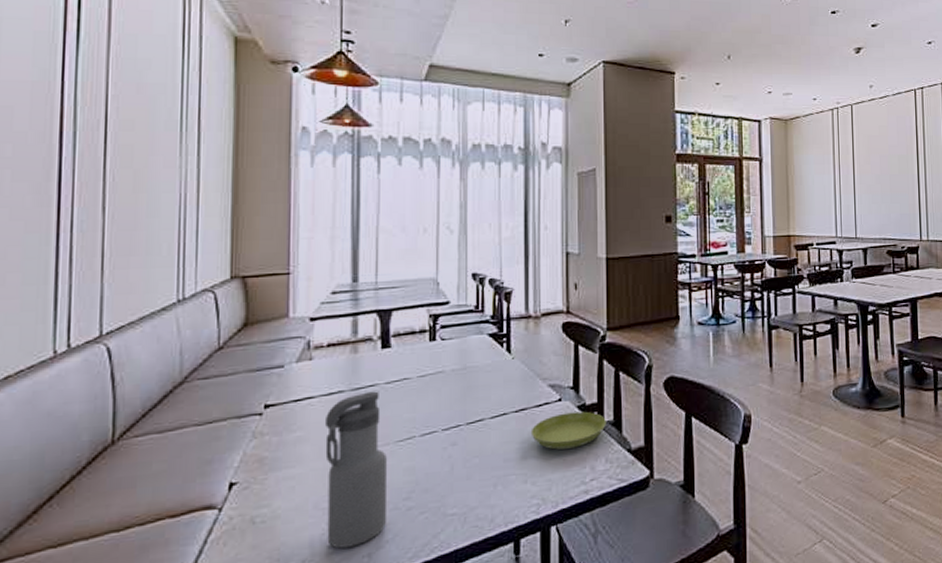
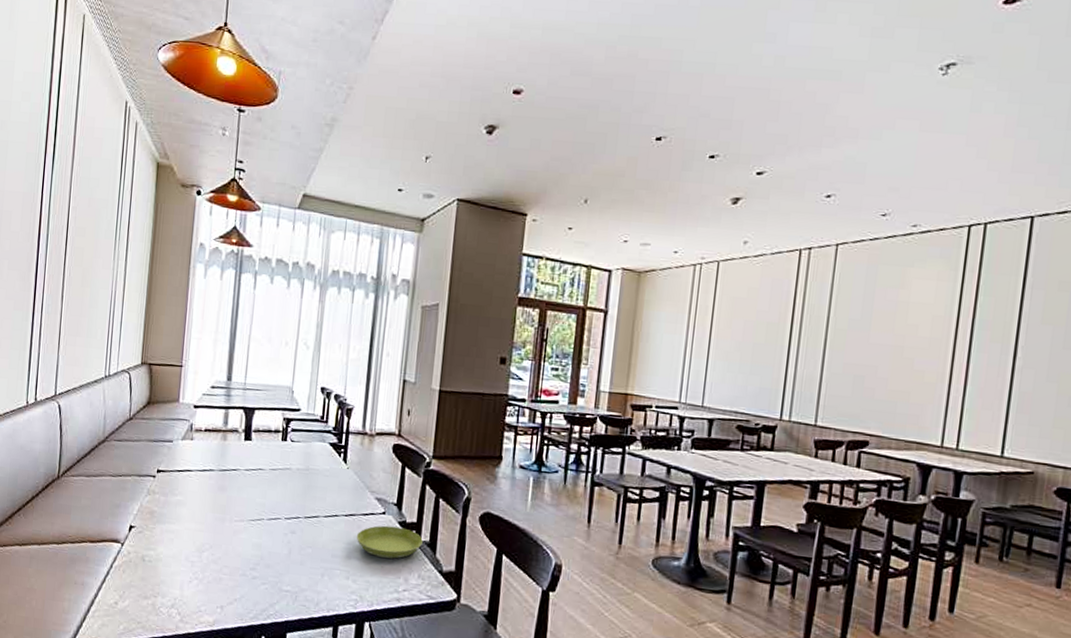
water bottle: present [325,391,388,549] -> none [193,474,241,598]

